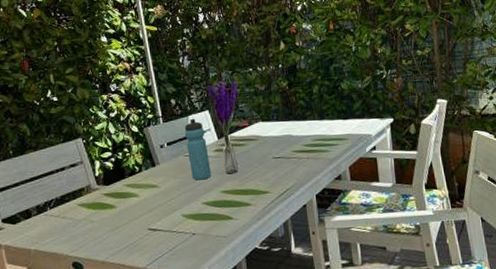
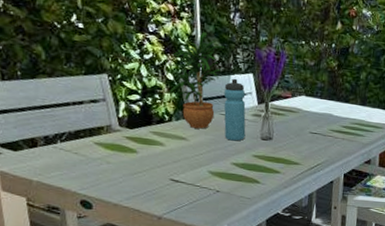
potted plant: none [133,80,180,174] -> present [170,32,225,129]

